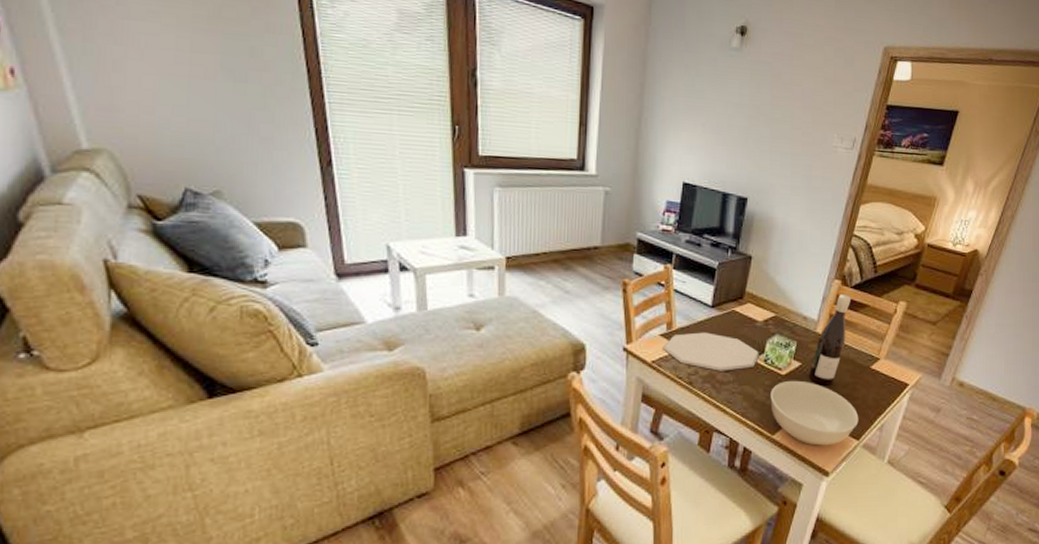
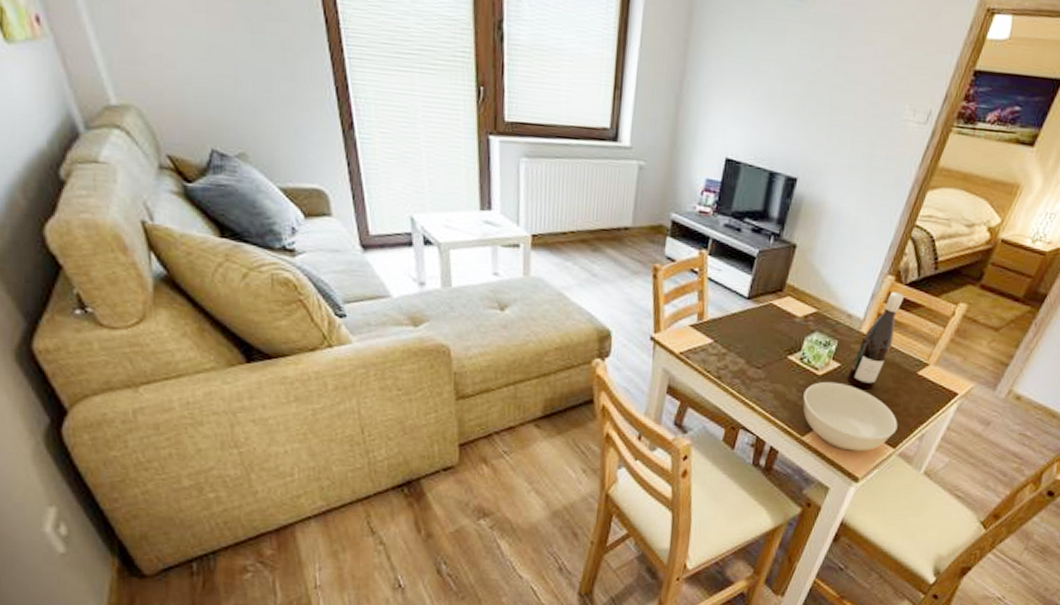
placemat: present [663,332,760,371] -> none [692,325,797,368]

